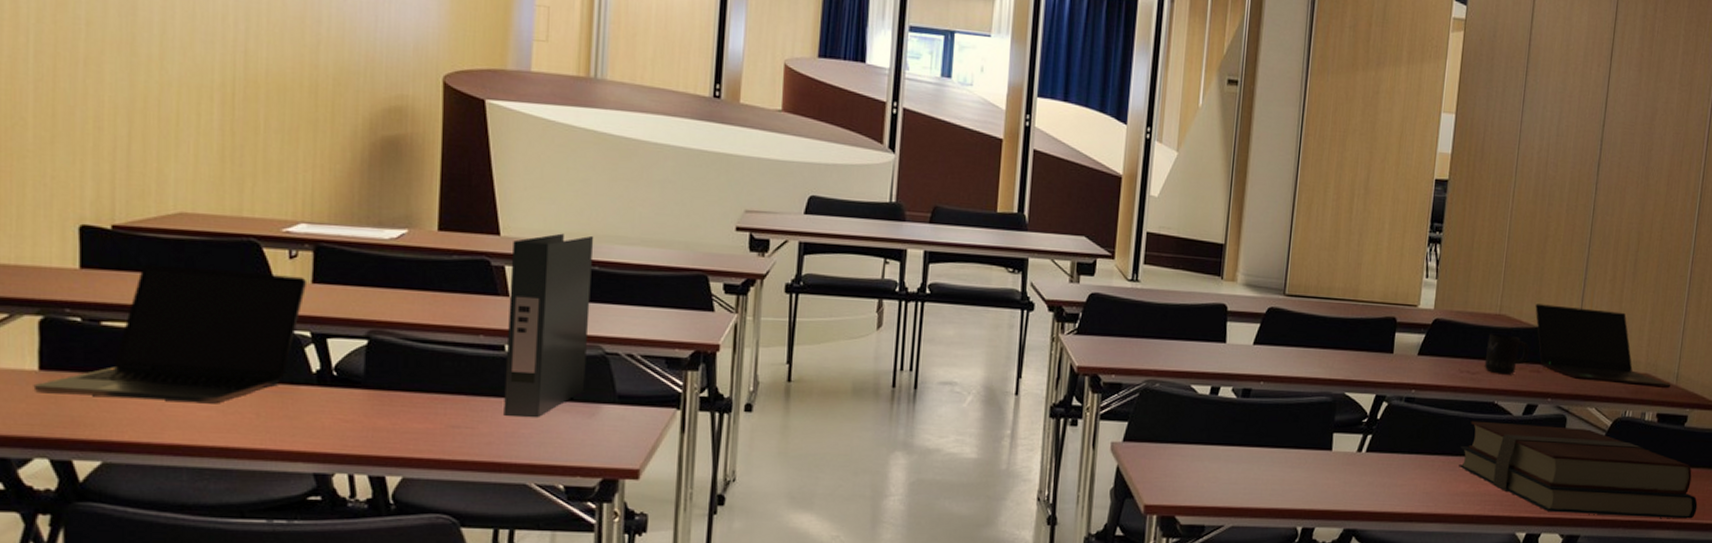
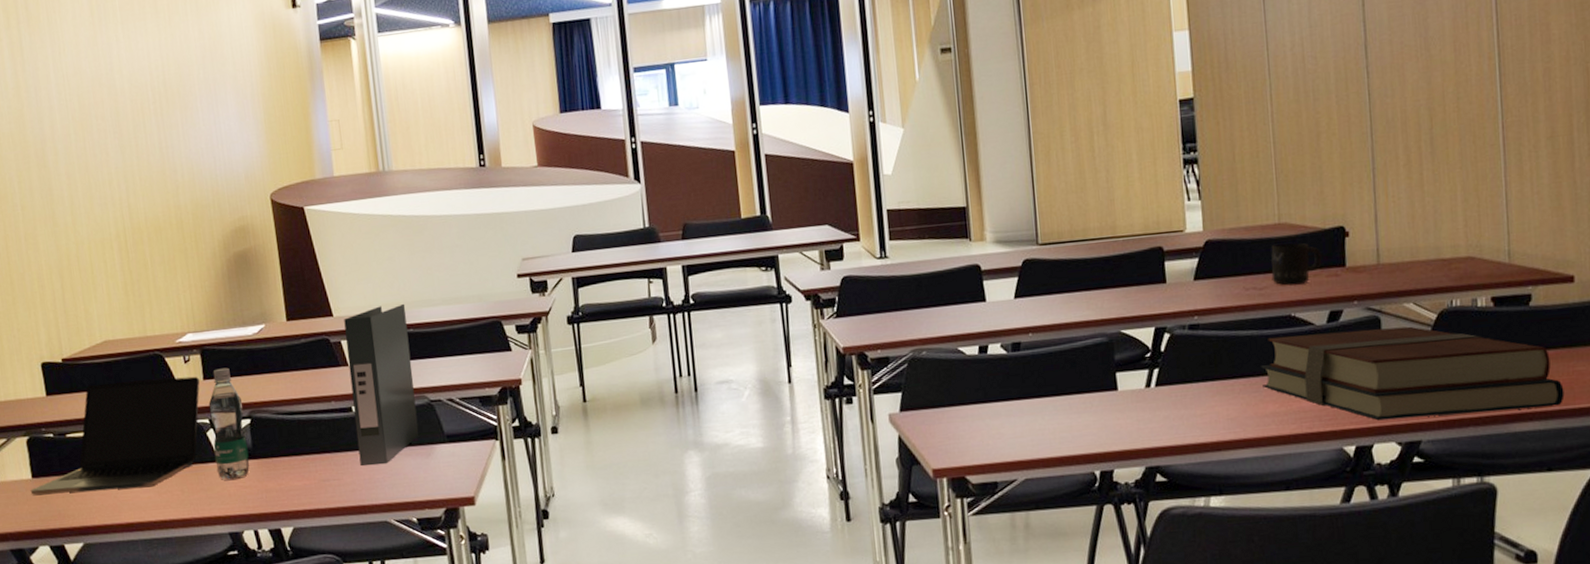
bottle: none [310,272,360,411] -> present [208,367,250,481]
laptop: present [1535,304,1672,388] -> none [1319,196,1504,277]

